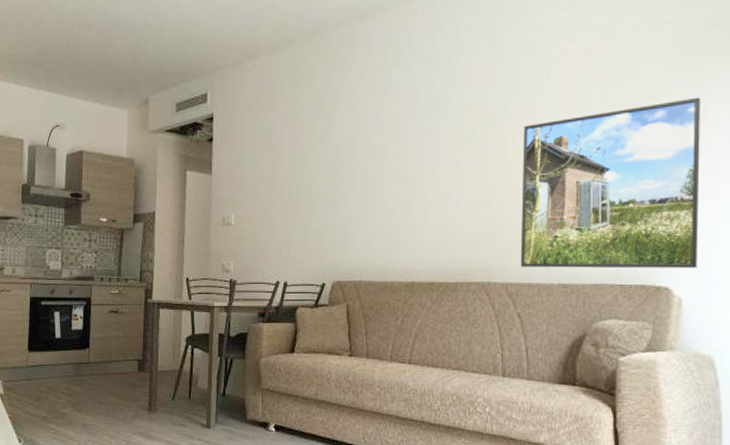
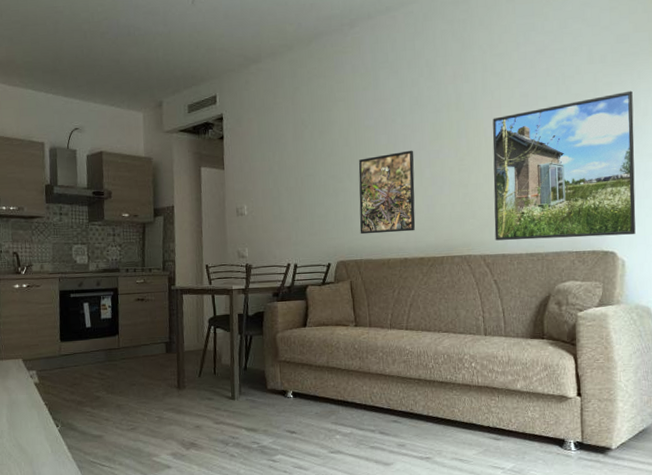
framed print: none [360,159,428,253] -> present [358,150,416,235]

